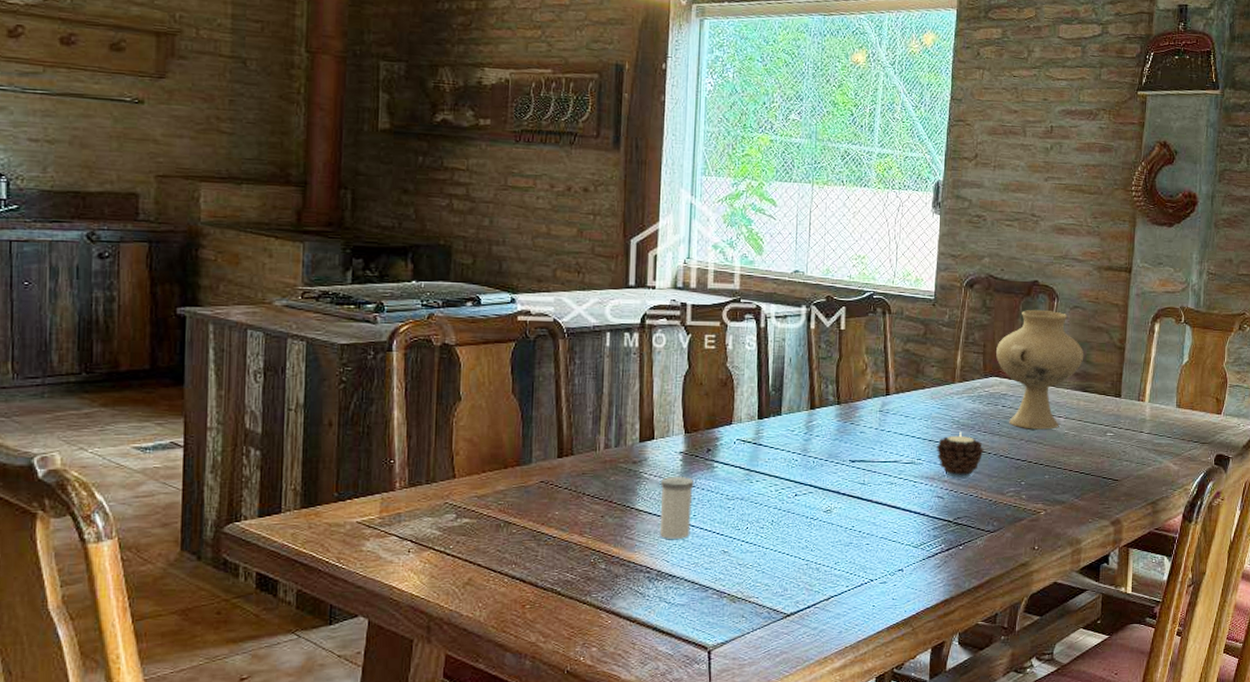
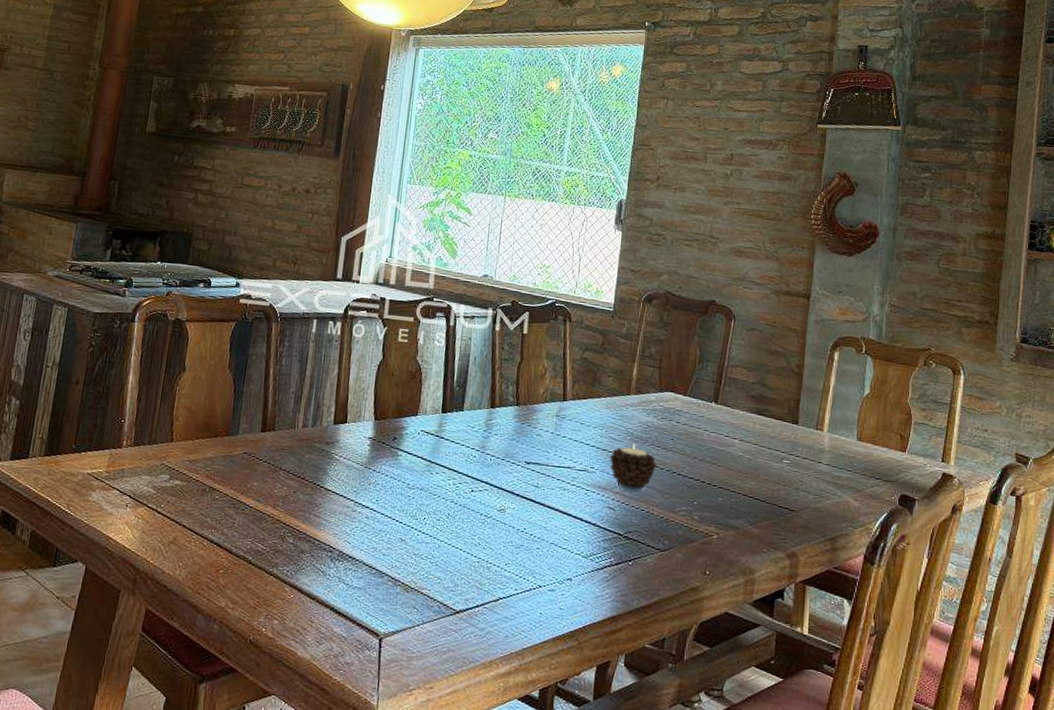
salt shaker: present [659,477,694,540] -> none [344,460,379,523]
vase: present [996,309,1083,430] -> none [672,328,760,451]

